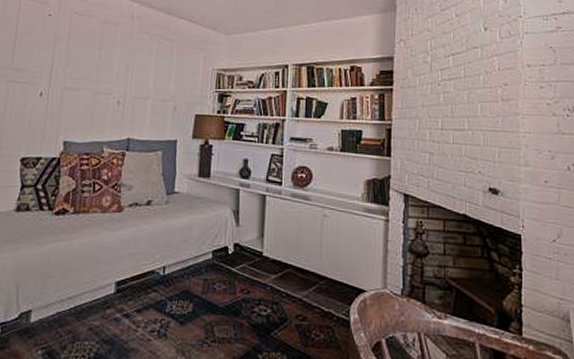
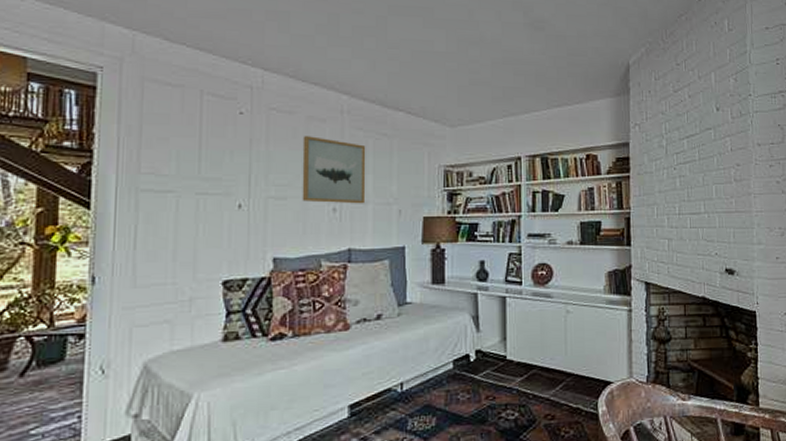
wall art: none [92,37,150,99] -> present [302,136,366,204]

